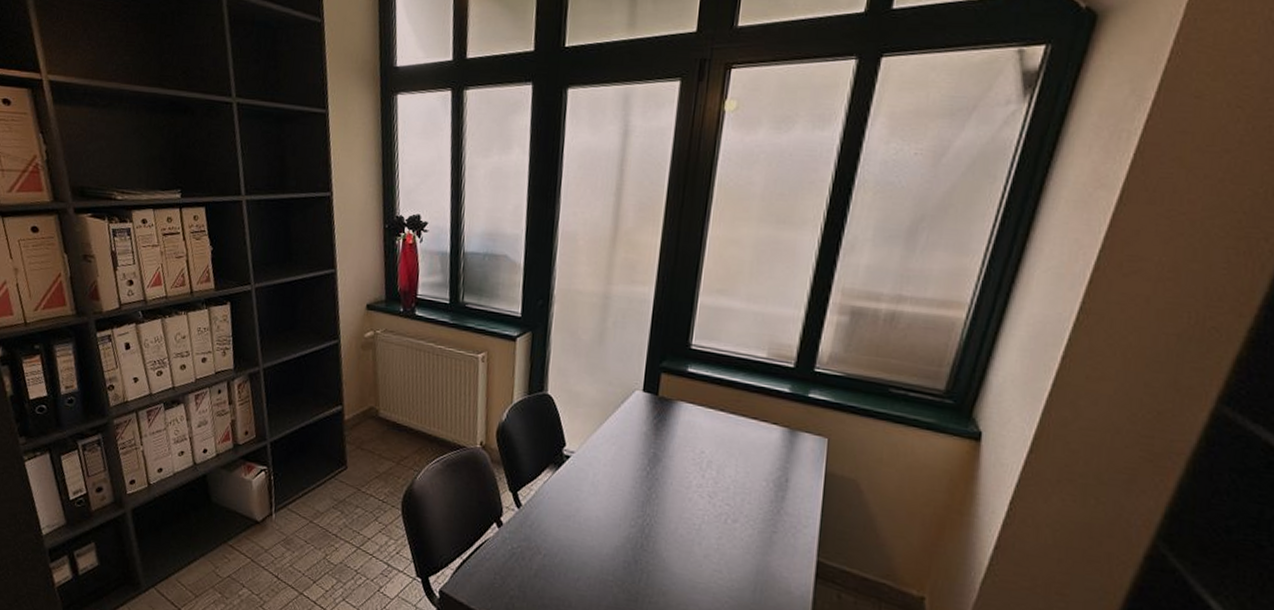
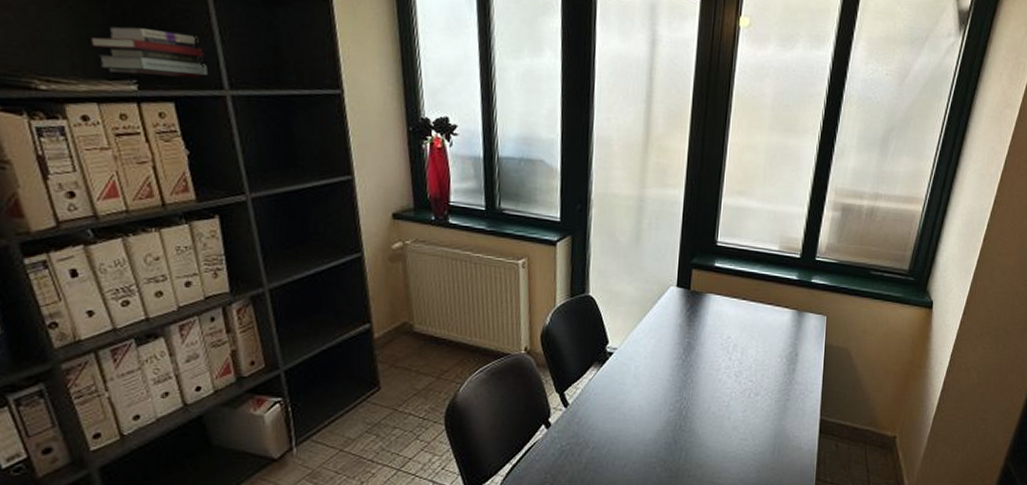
books: none [152,147,231,187] -> present [89,26,209,79]

